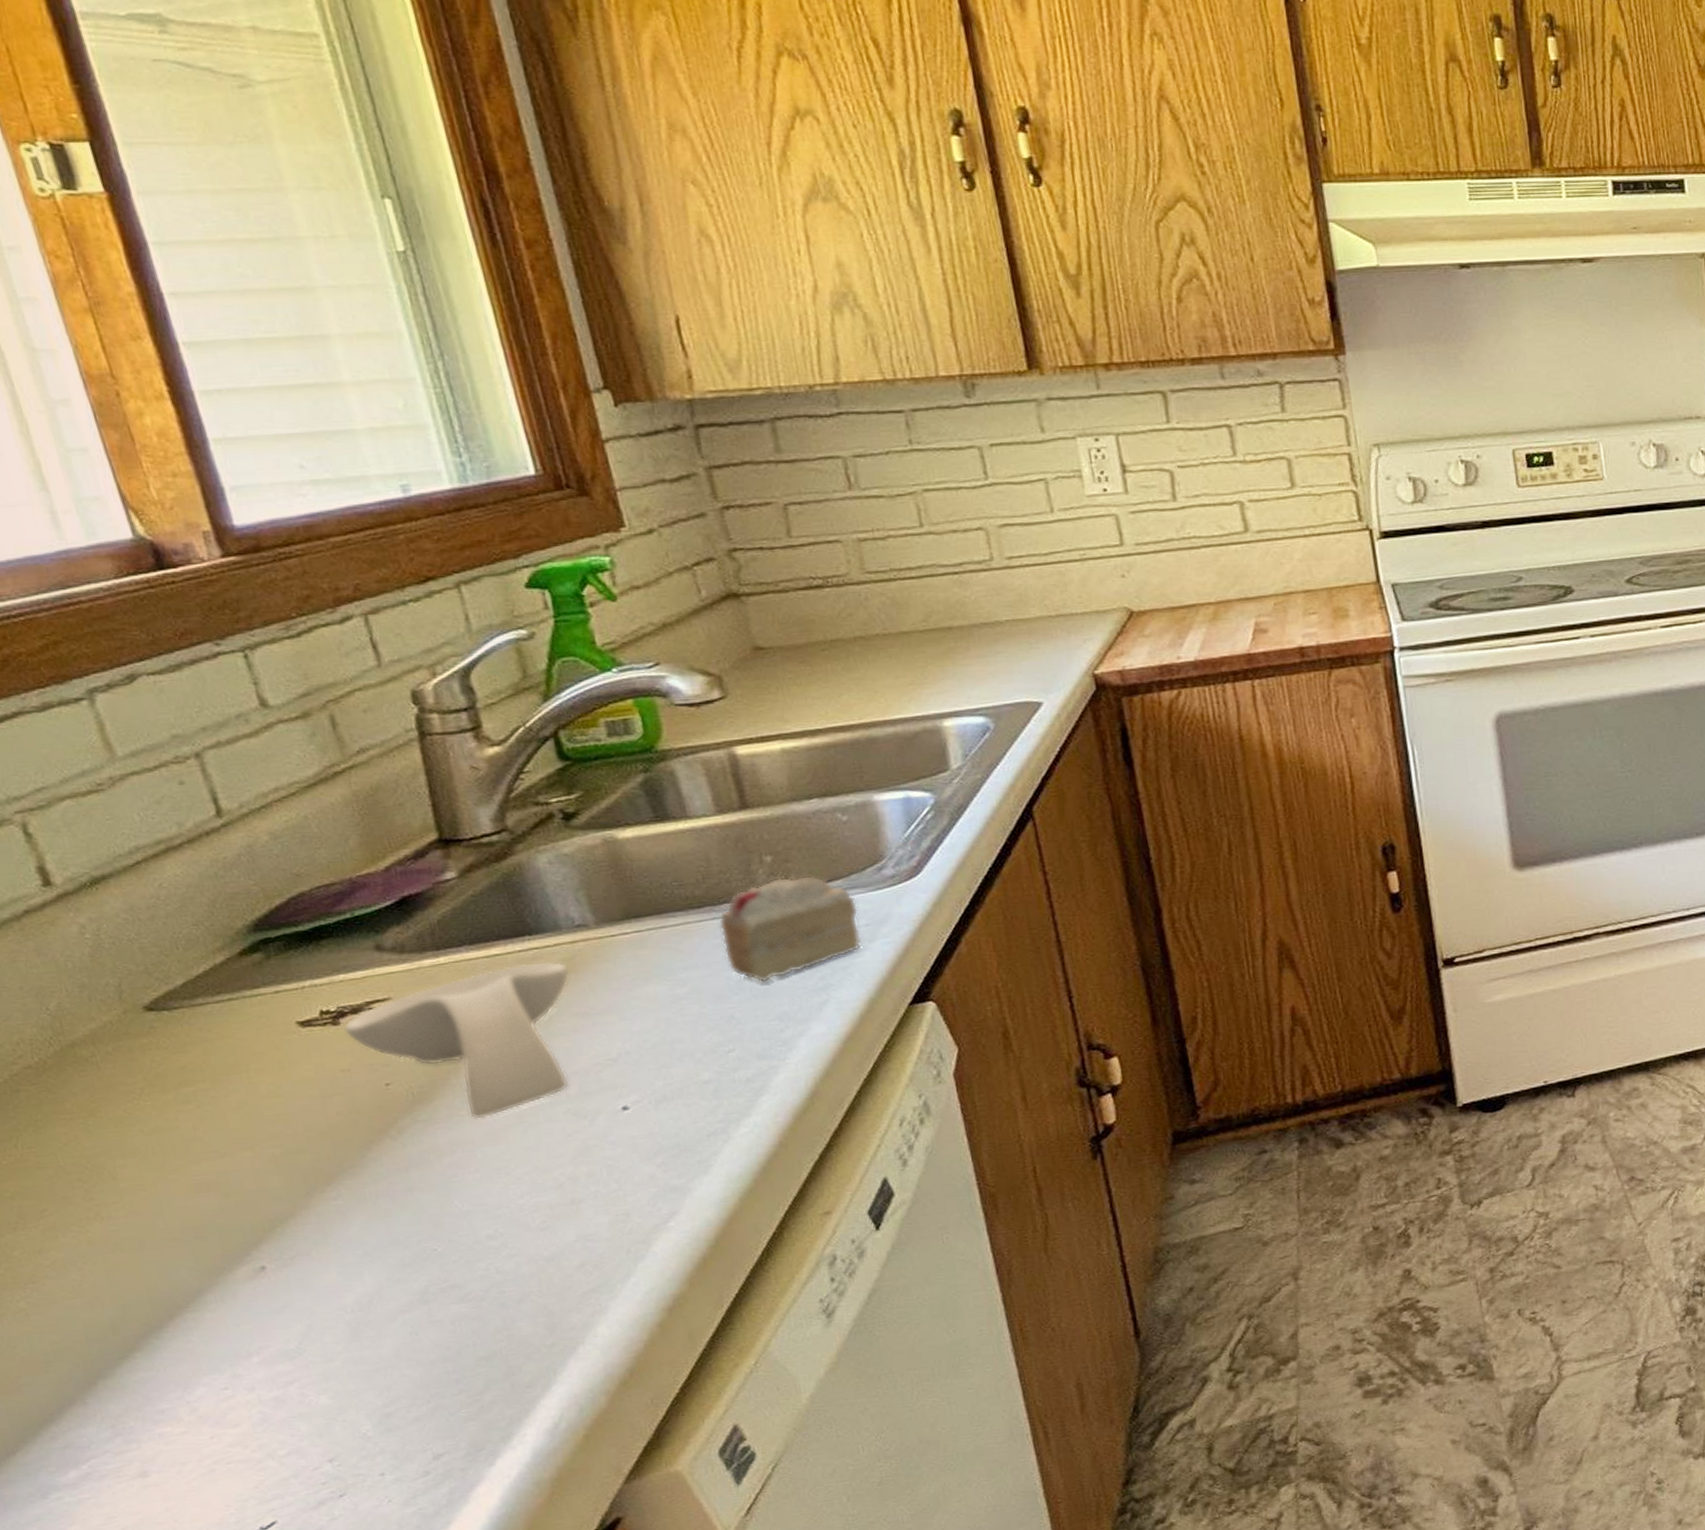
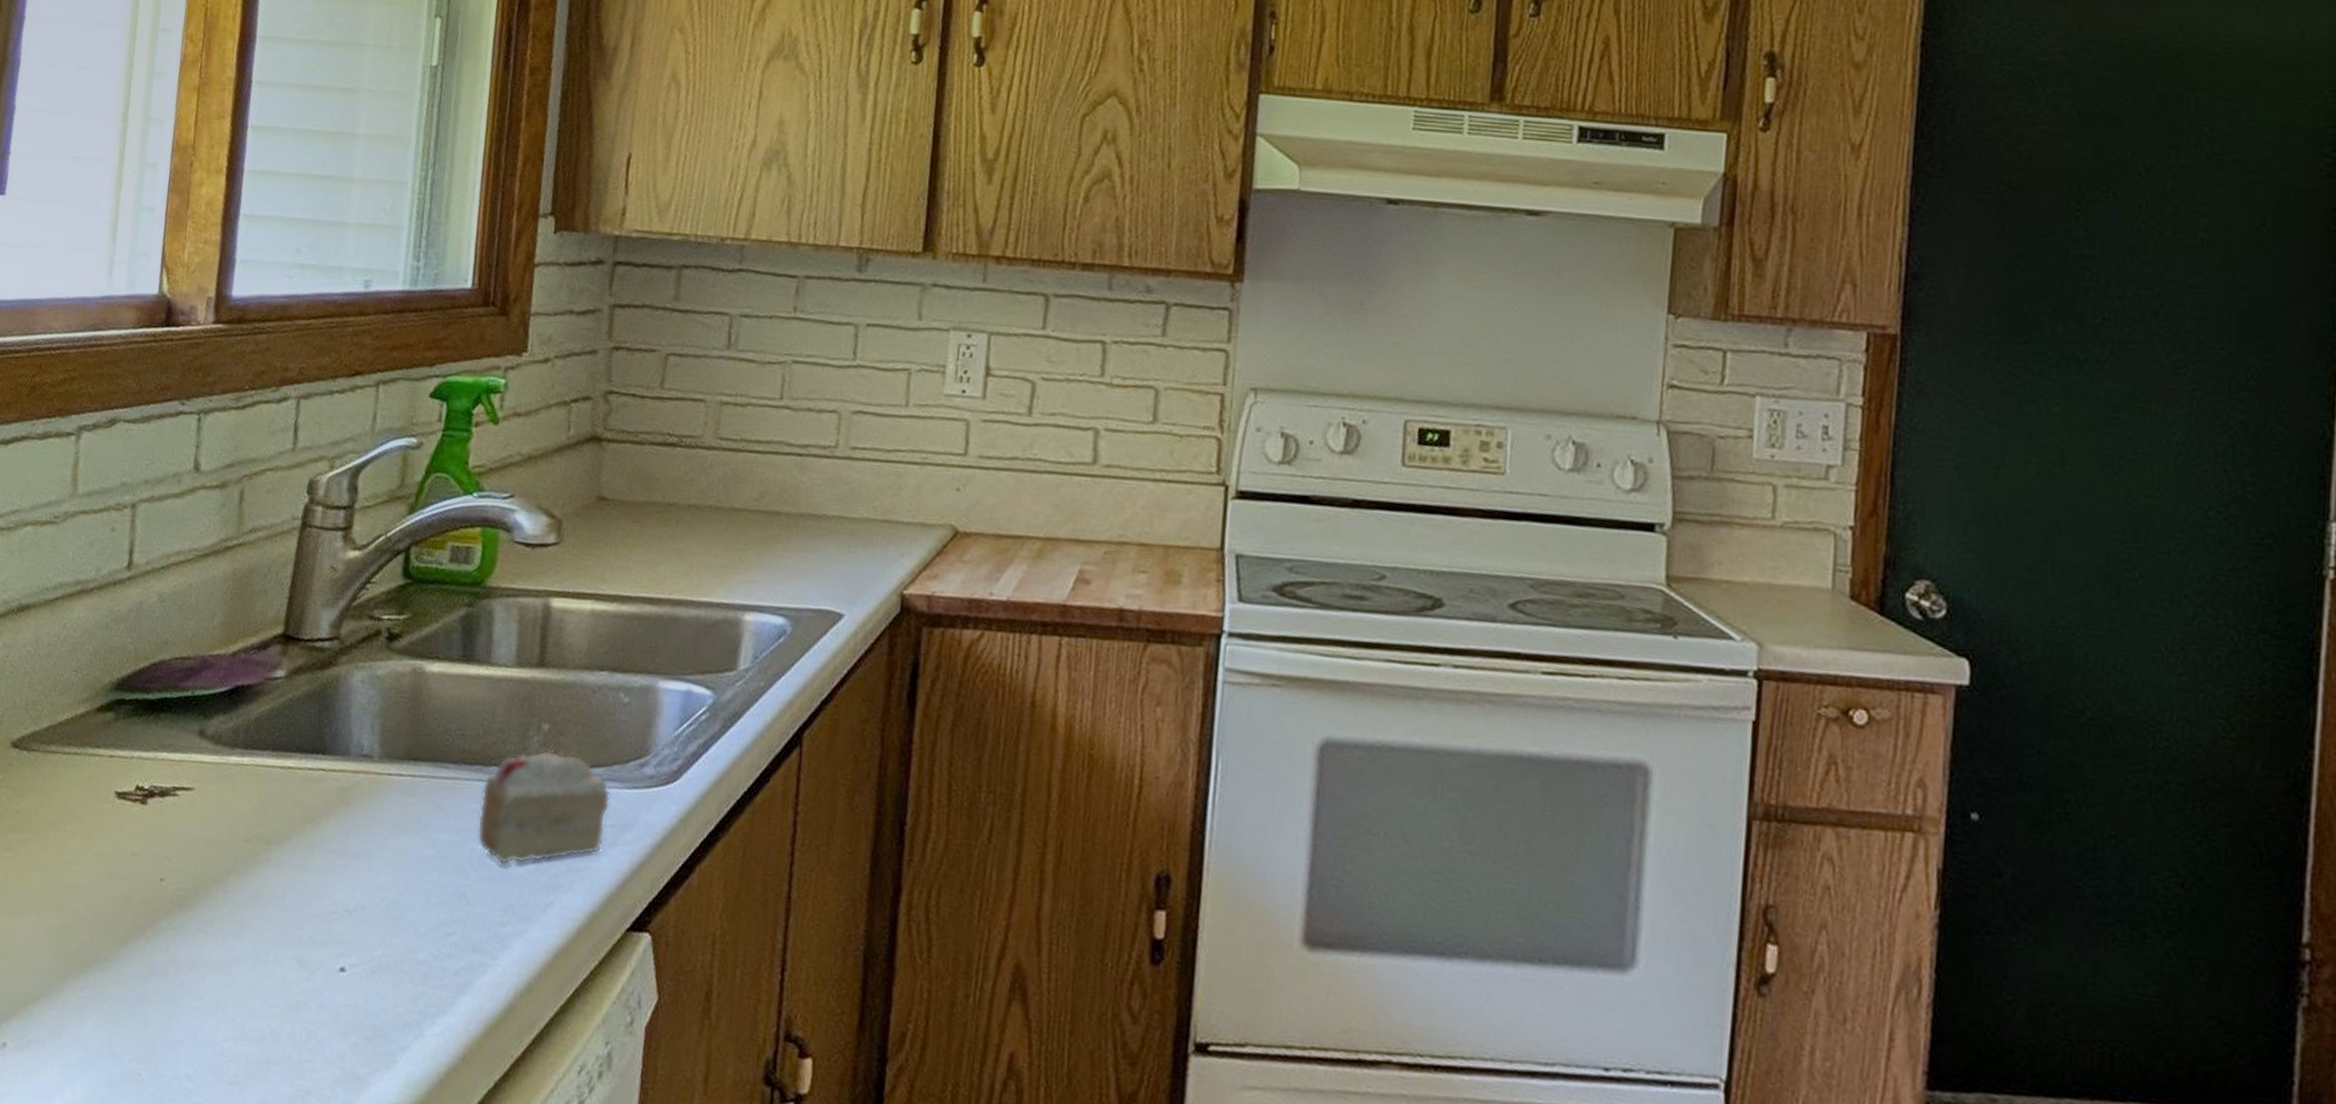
spoon rest: present [343,961,570,1120] -> none [147,781,344,943]

